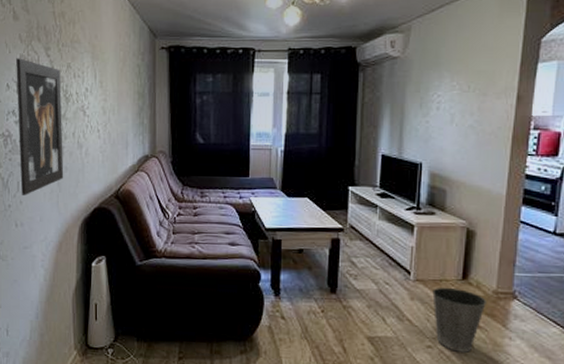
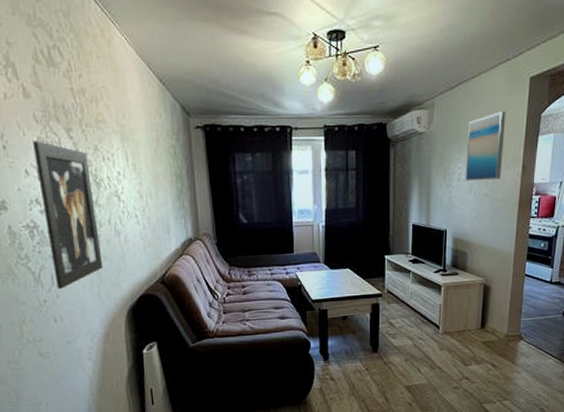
waste basket: present [432,287,486,353] -> none [458,336,500,389]
wall art: none [445,36,497,111] -> present [465,111,506,181]

